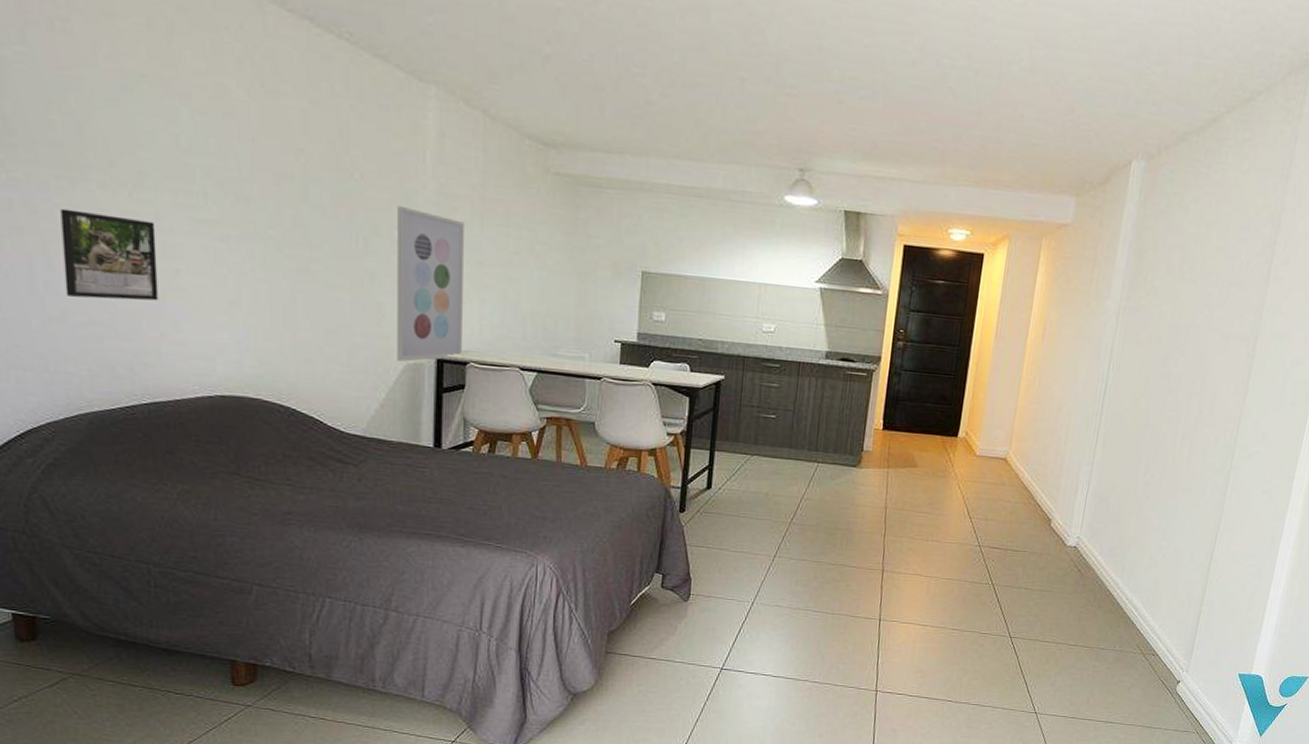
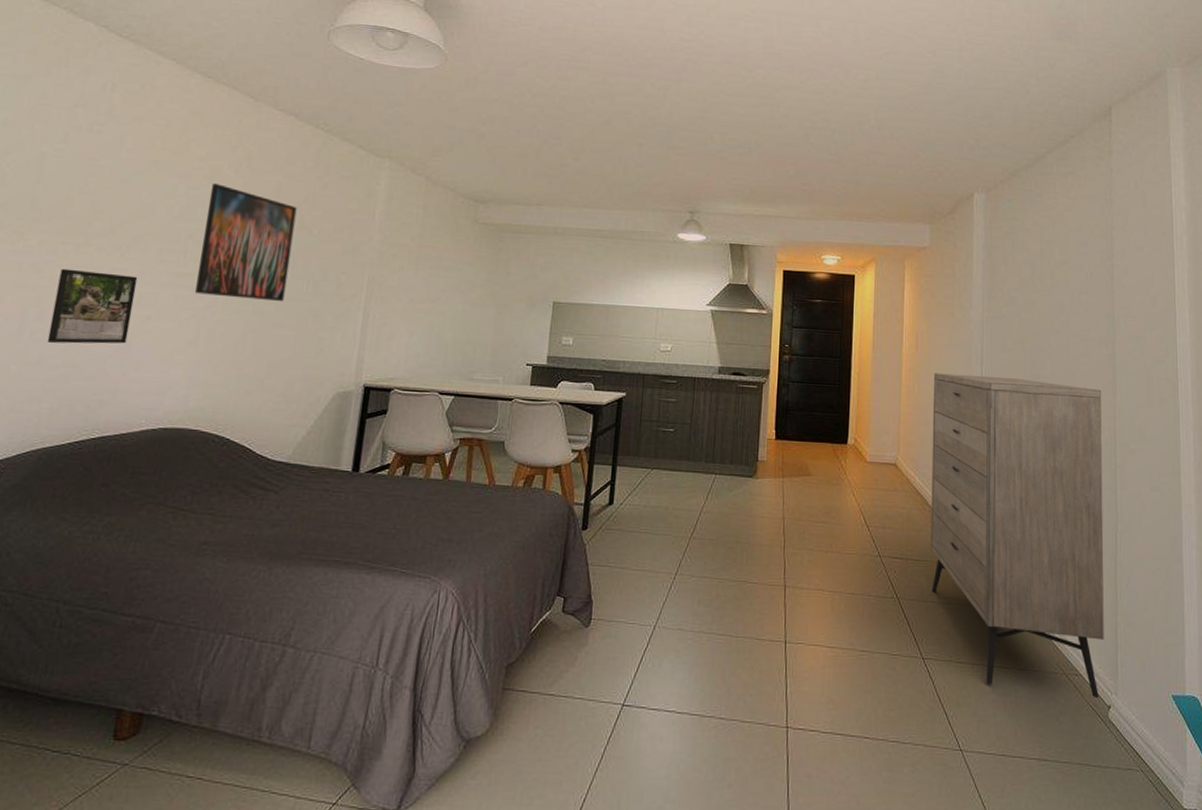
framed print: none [220,108,332,260] -> present [195,184,297,302]
wall art: present [397,205,464,362] -> none [328,254,402,390]
dresser: none [1026,366,1233,675] -> present [931,373,1104,699]

